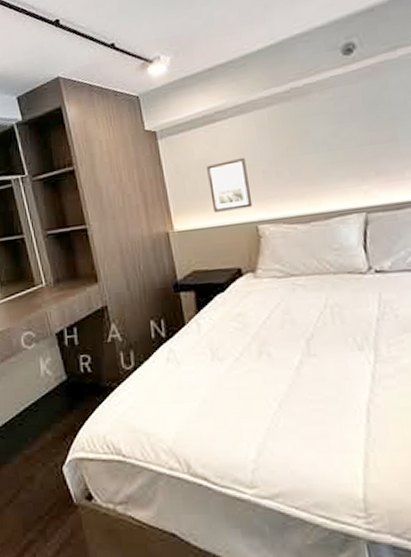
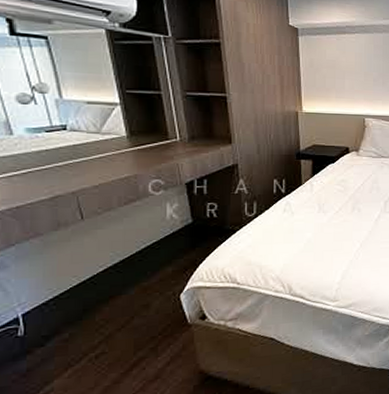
wall art: present [207,157,253,212] -> none [334,65,364,104]

